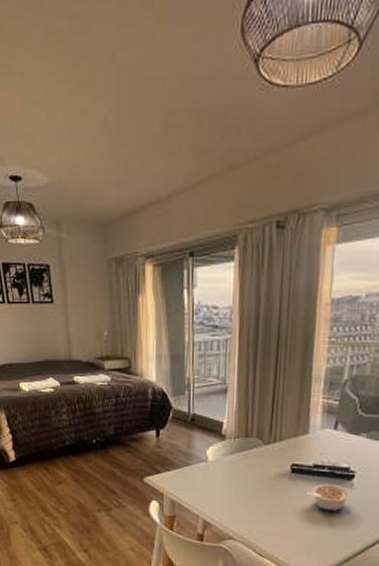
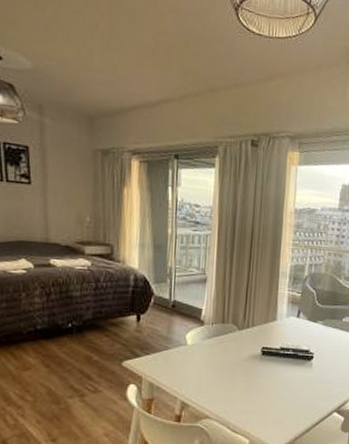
legume: present [307,483,352,512] -> none [275,364,311,389]

